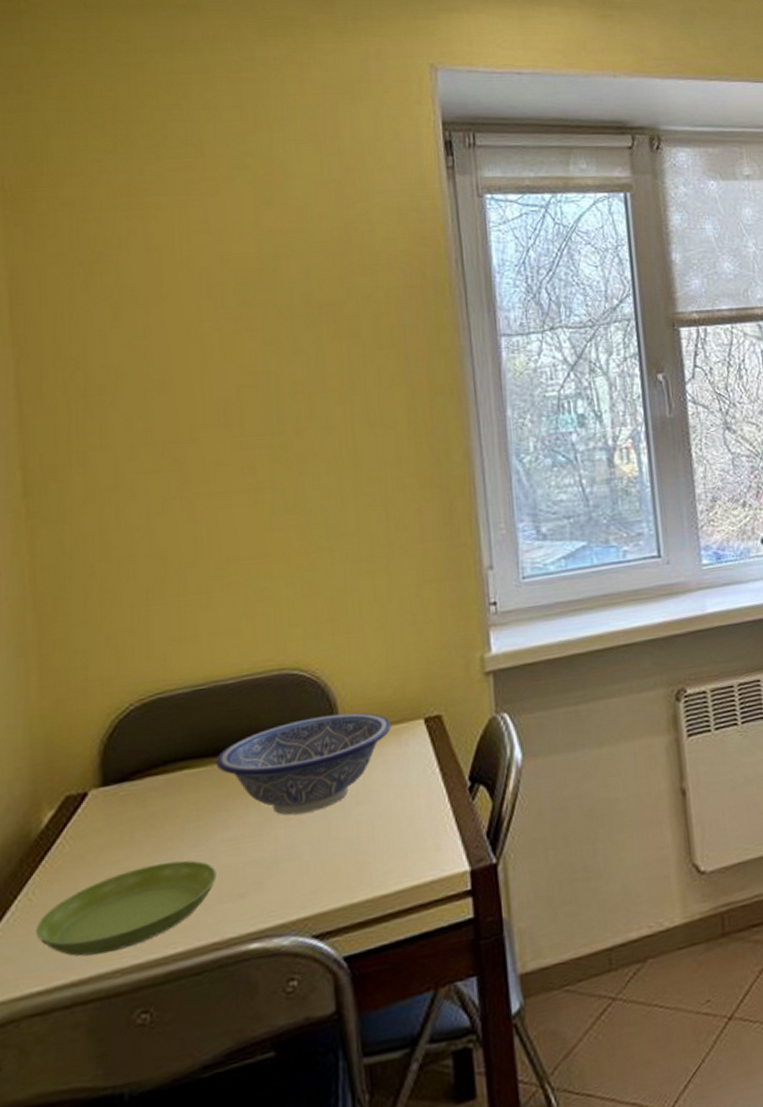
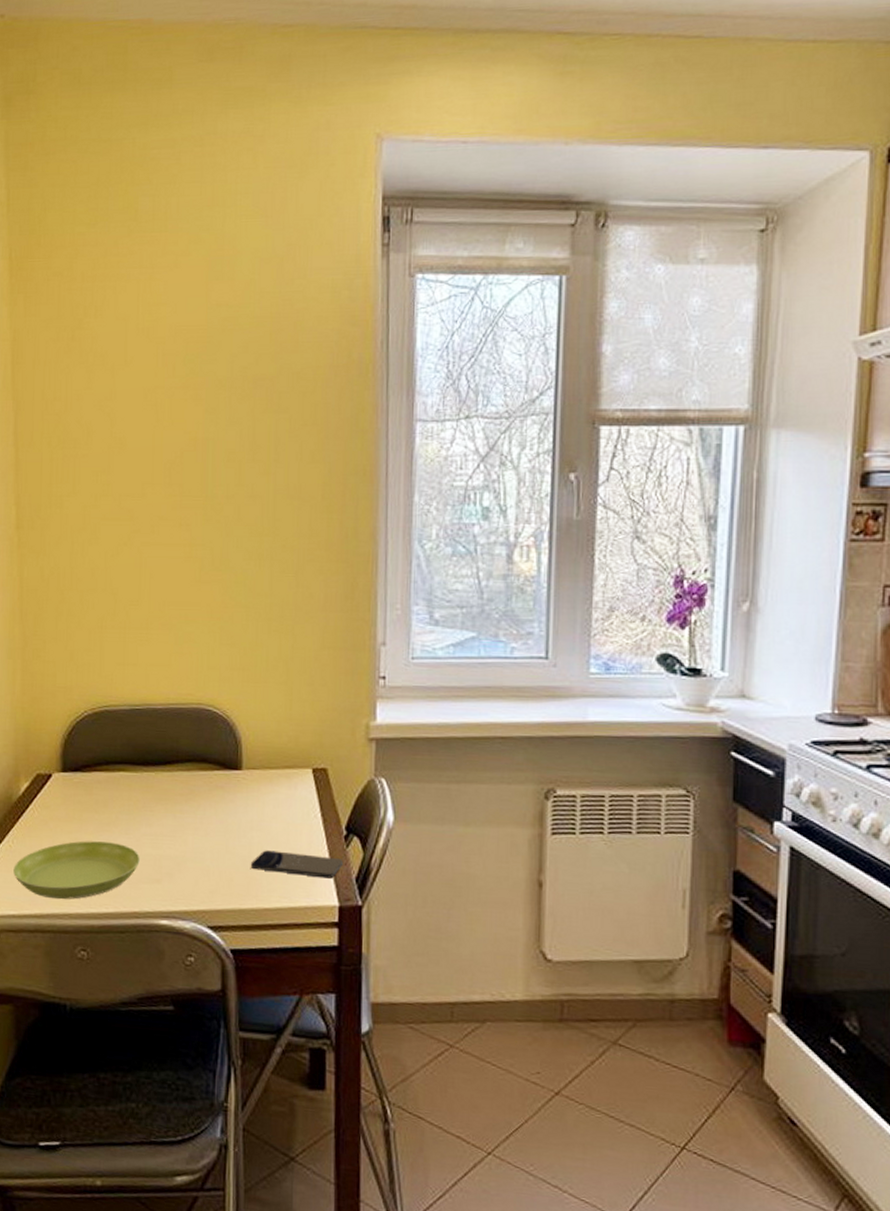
decorative bowl: present [216,712,391,816] -> none [145,749,284,827]
smartphone: none [361,814,470,852] -> present [251,850,343,879]

